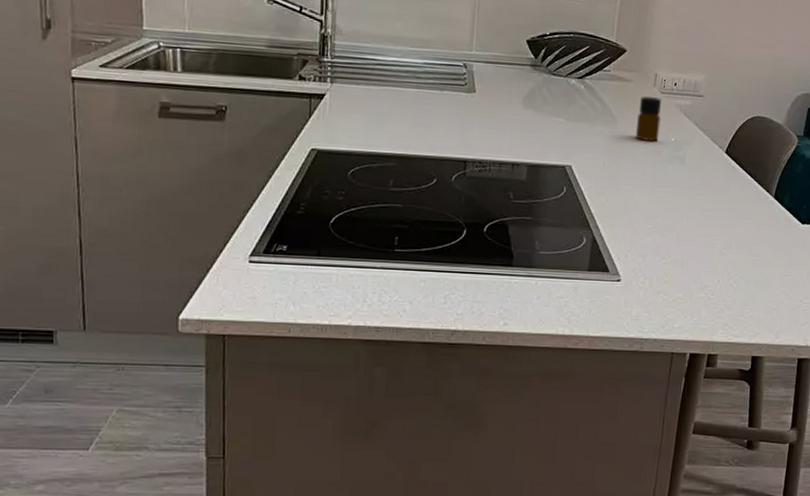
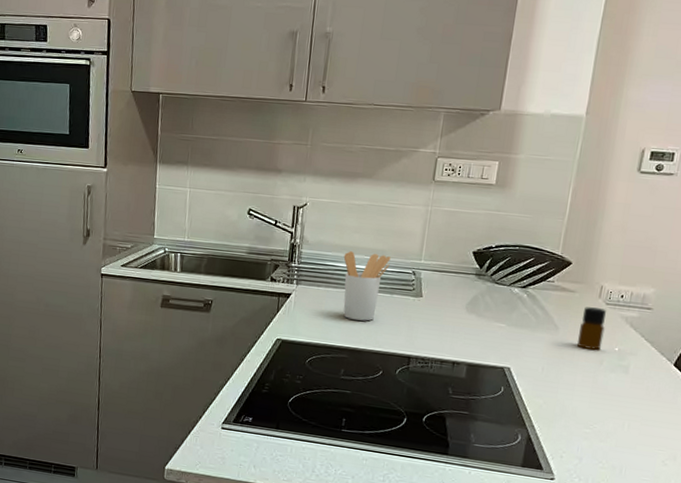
utensil holder: none [384,42,438,123] -> present [343,251,391,321]

